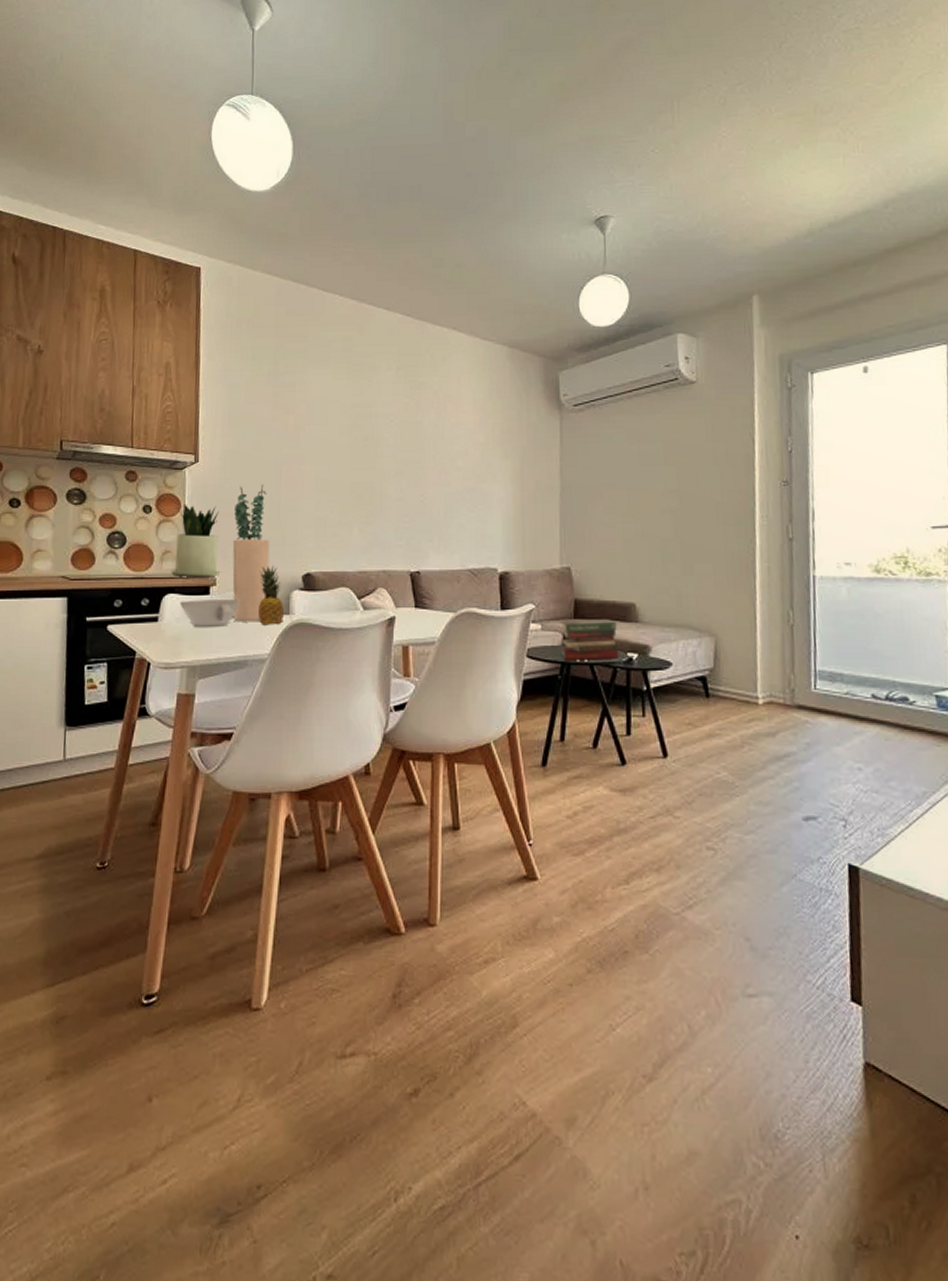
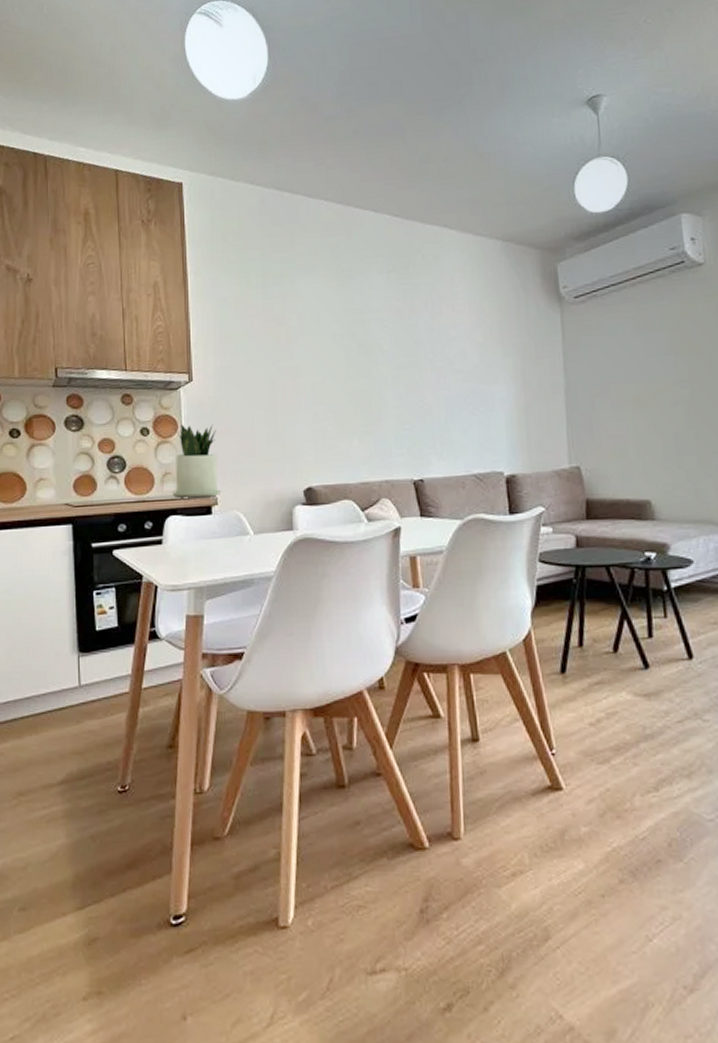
cup: present [179,600,240,628] -> none [182,518,243,549]
vase: present [232,484,271,622] -> none [232,399,271,541]
fruit: present [257,566,284,627] -> none [260,481,287,544]
books: present [561,619,619,662] -> none [573,518,637,564]

